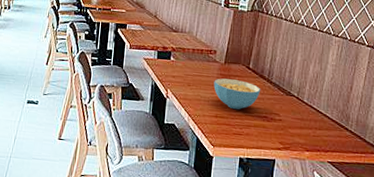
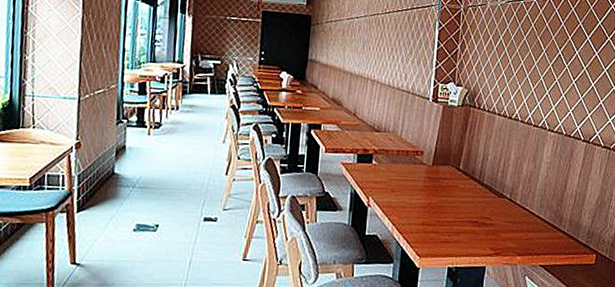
cereal bowl: present [213,78,261,110] -> none [420,182,472,216]

